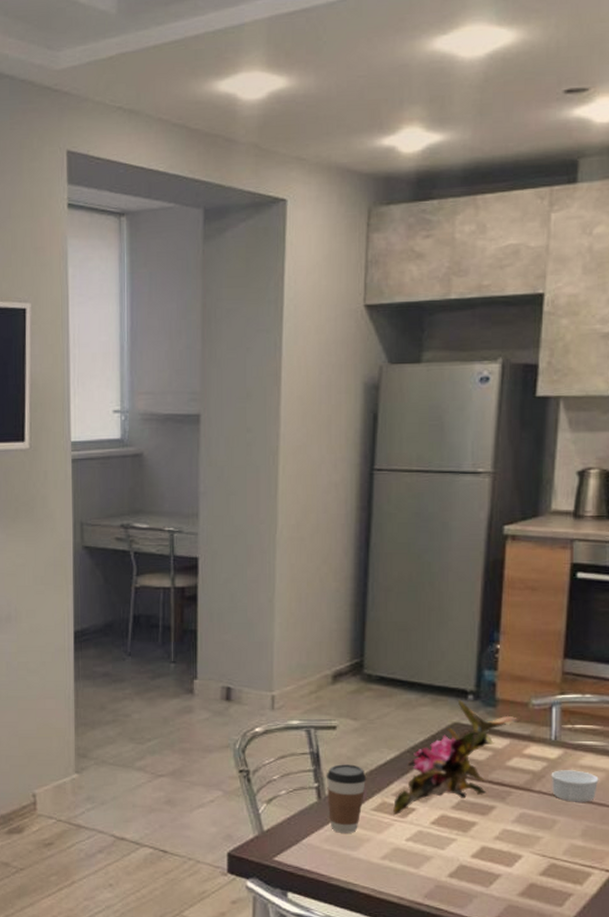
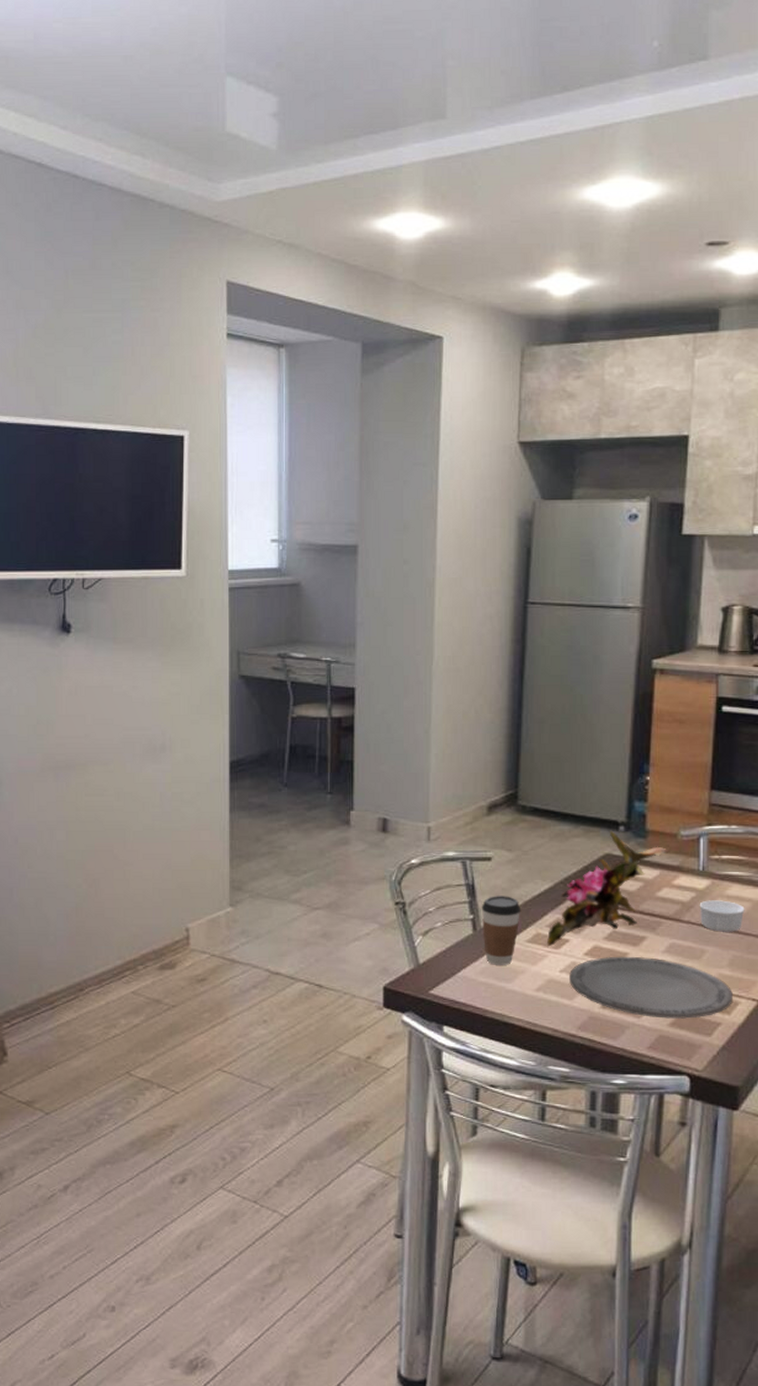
plate: none [416,825,585,889] -> present [569,956,733,1019]

